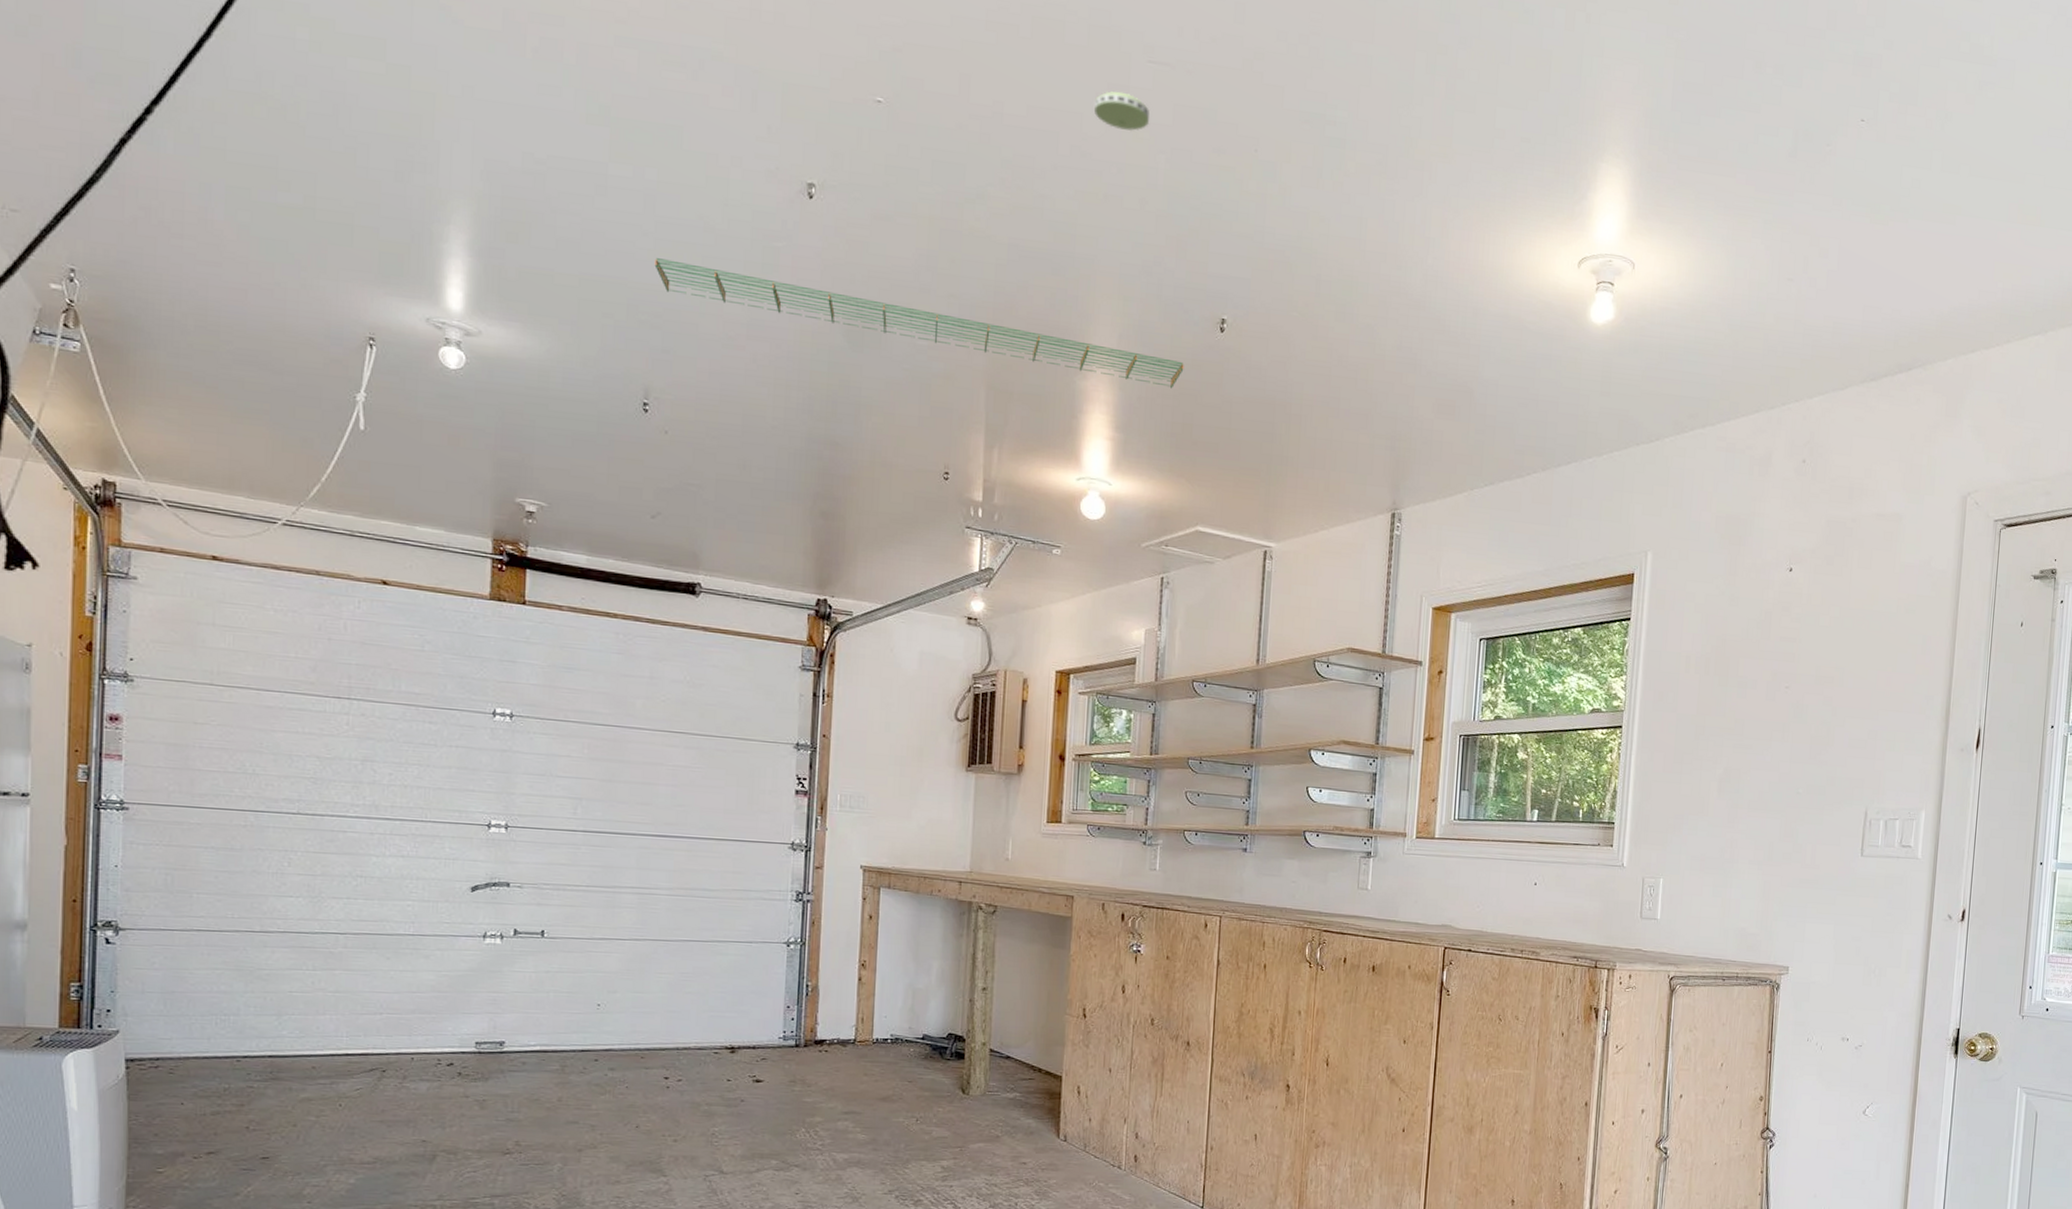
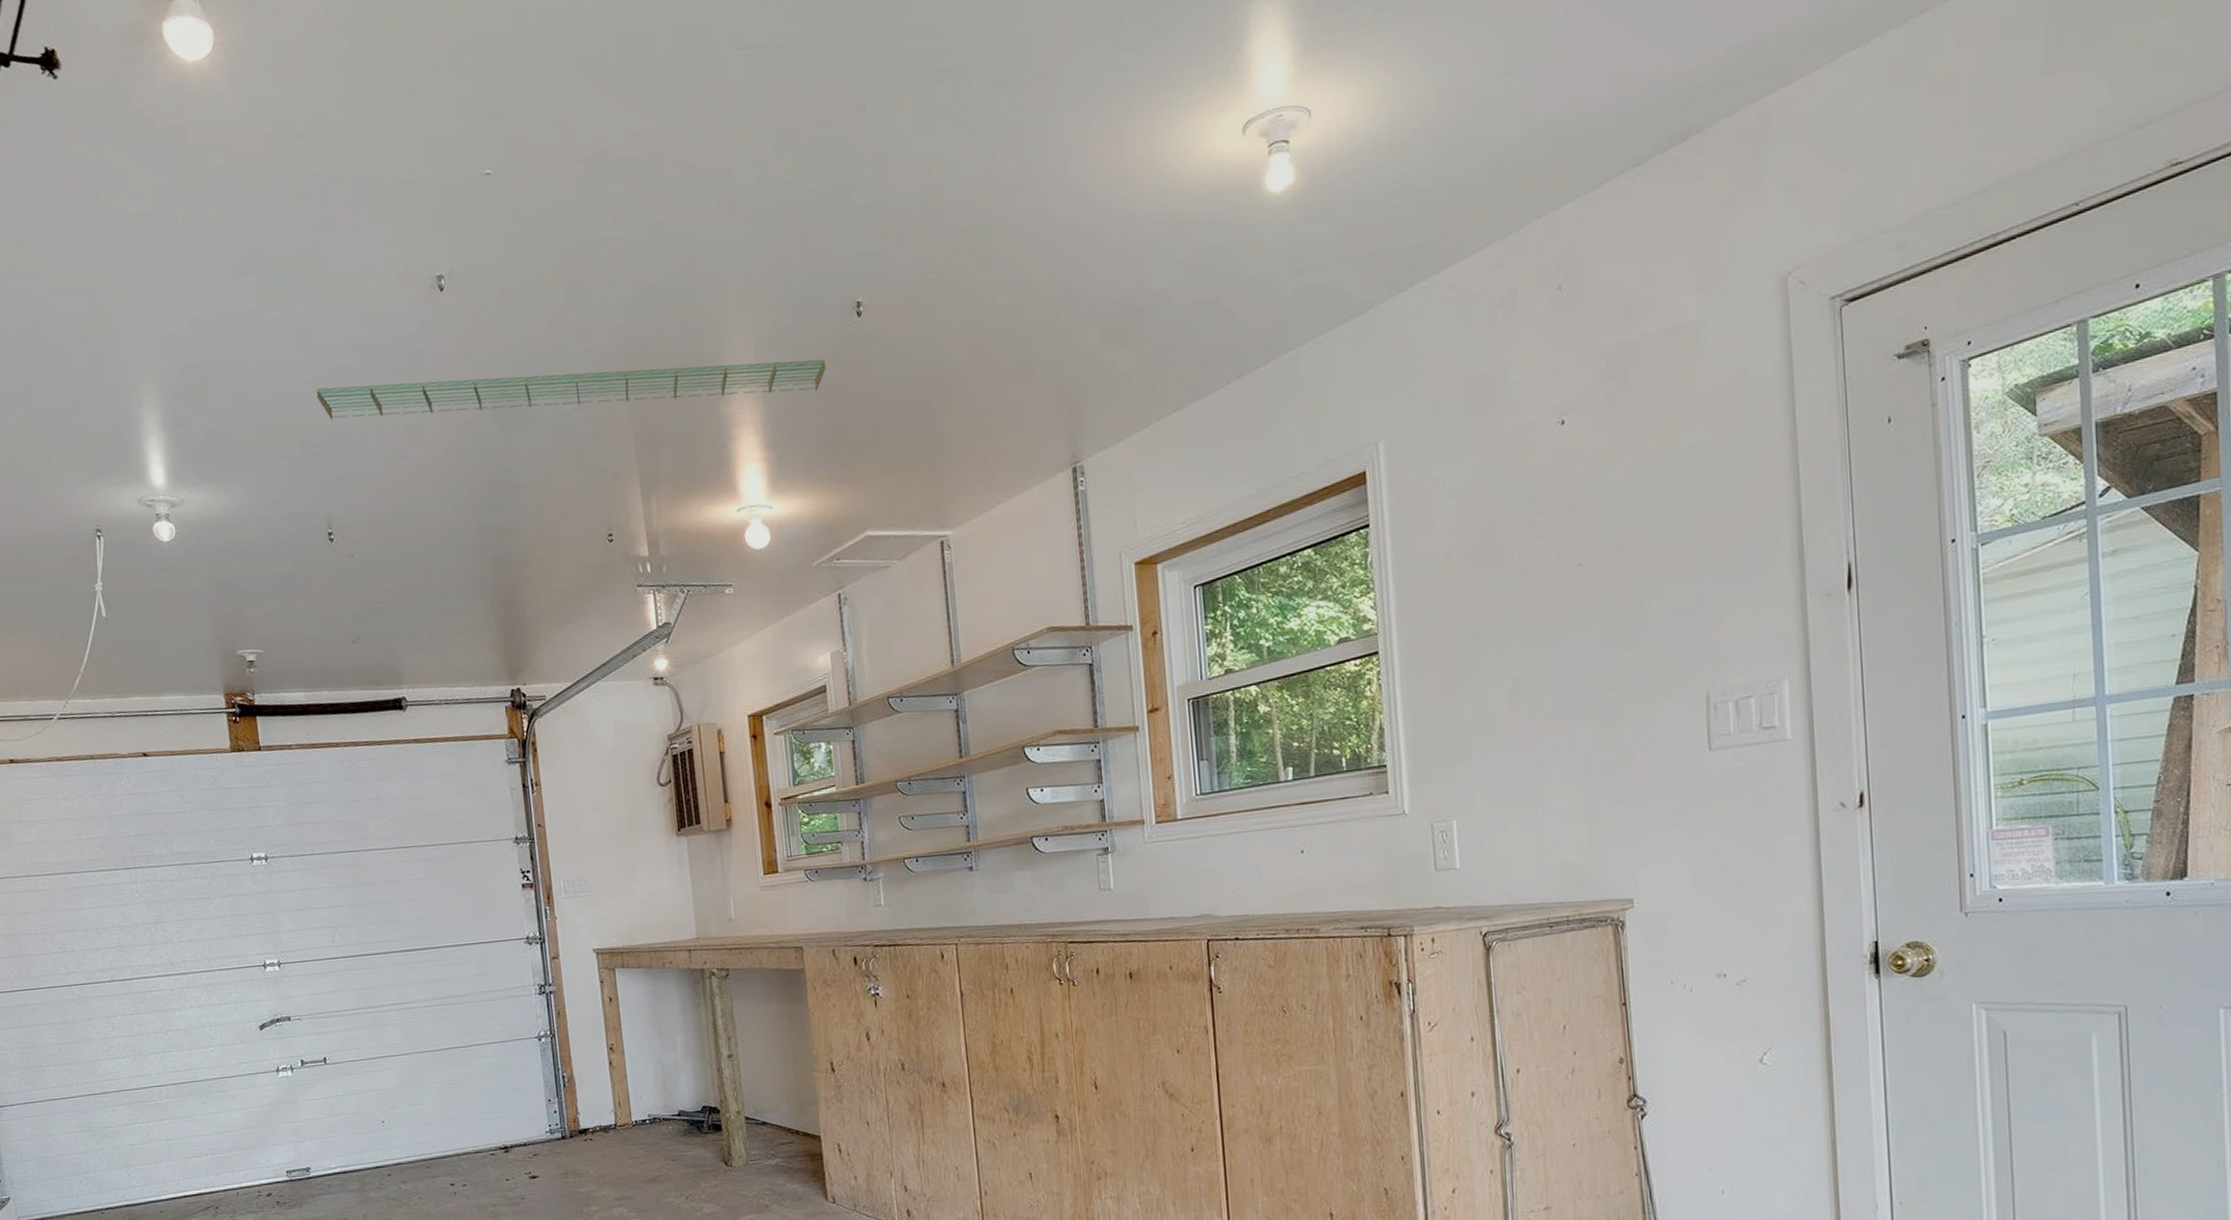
smoke detector: present [1093,91,1150,132] -> none [691,89,751,131]

